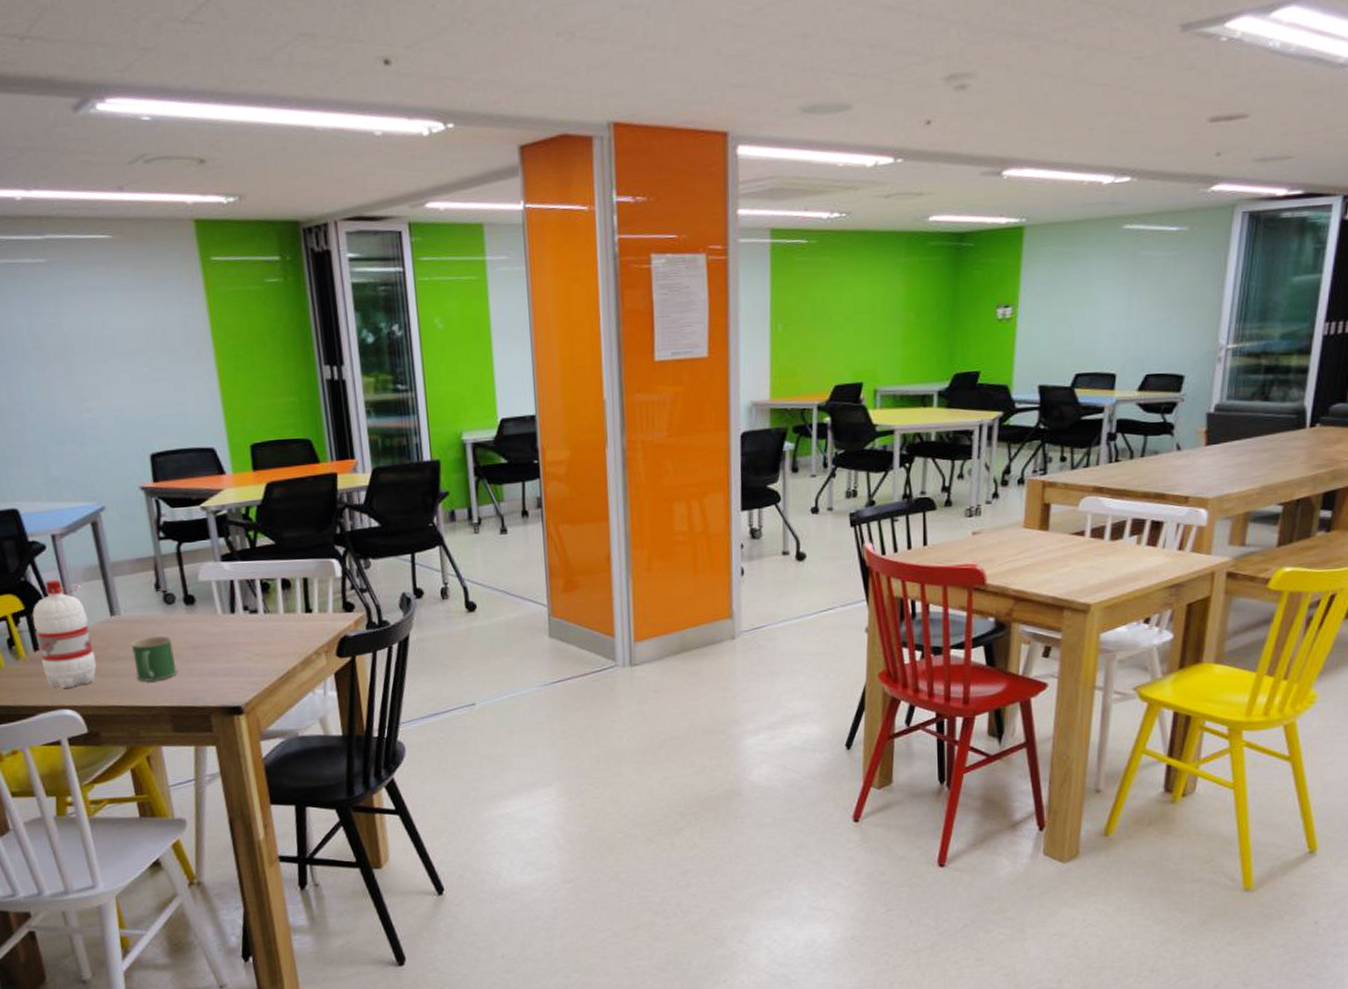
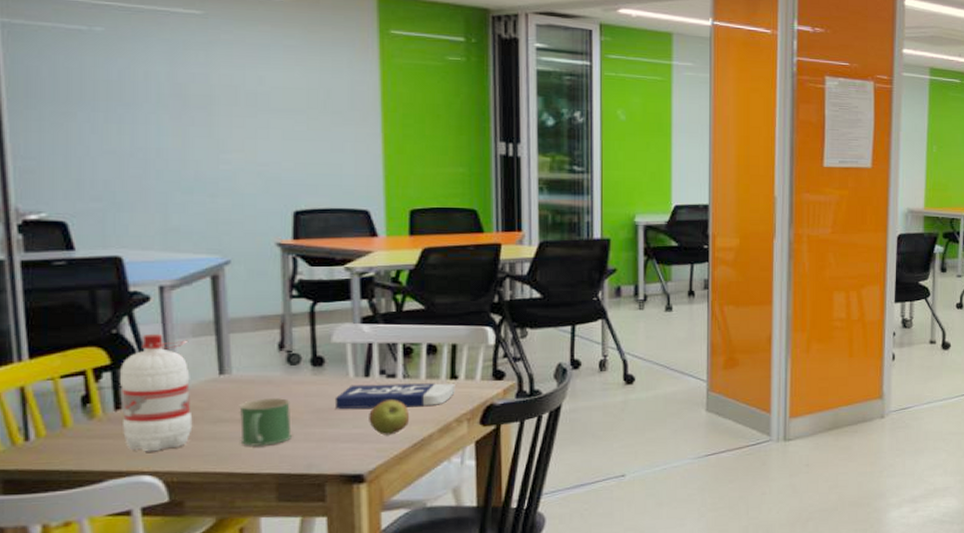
book: none [208,616,311,645] -> present [334,383,455,409]
apple: none [239,634,275,669] -> present [369,400,410,436]

